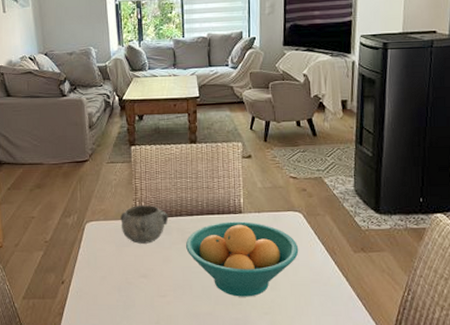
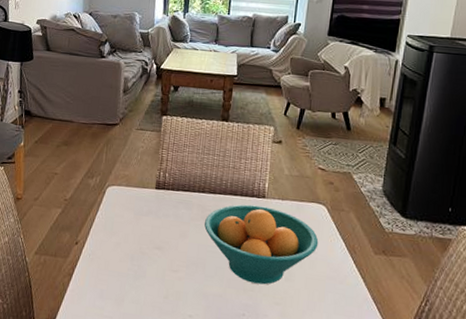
decorative bowl: present [120,205,169,244] -> none [142,176,191,216]

